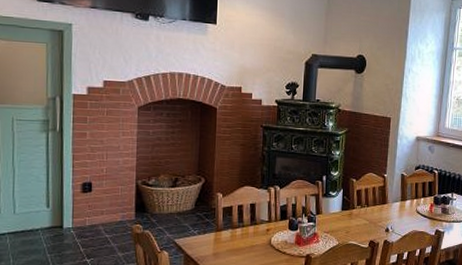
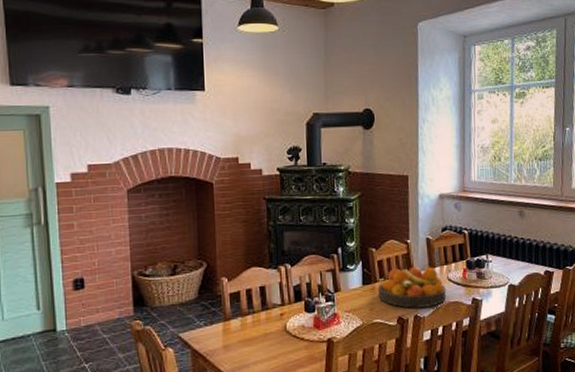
fruit bowl: none [354,198,415,234] -> present [377,266,447,308]

